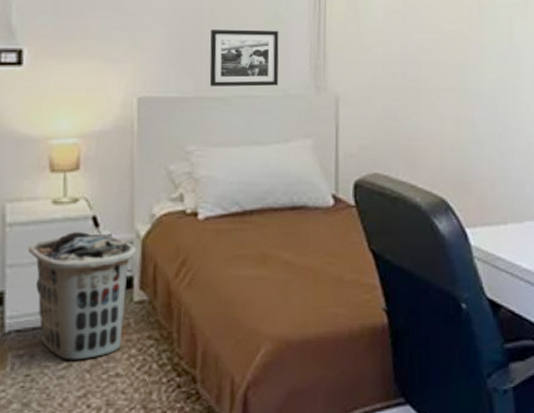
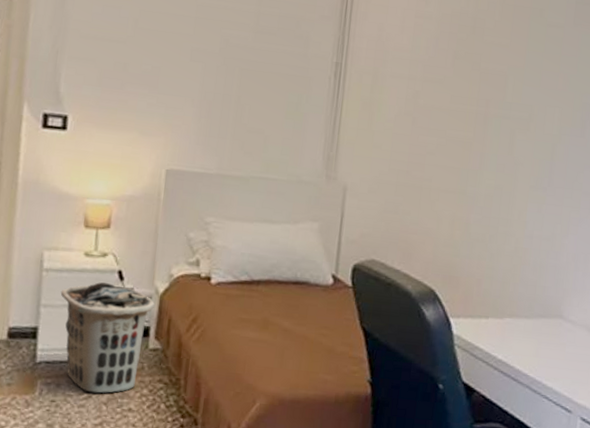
picture frame: present [209,29,279,87] -> none [231,114,298,172]

